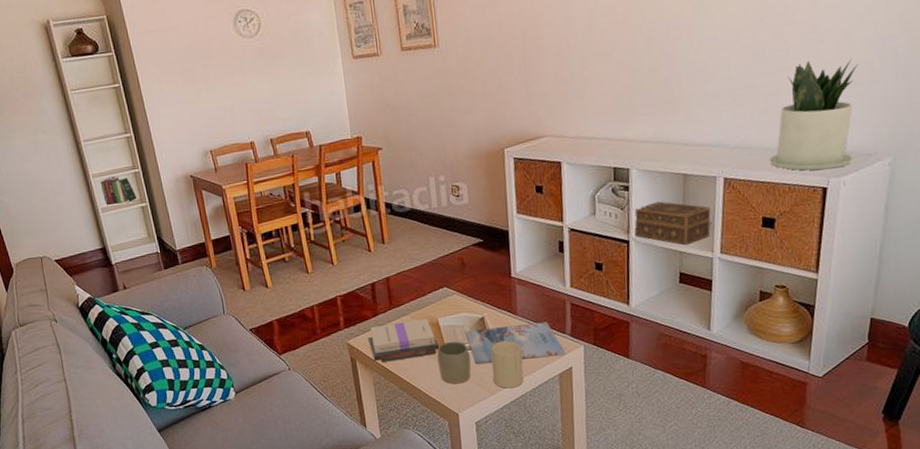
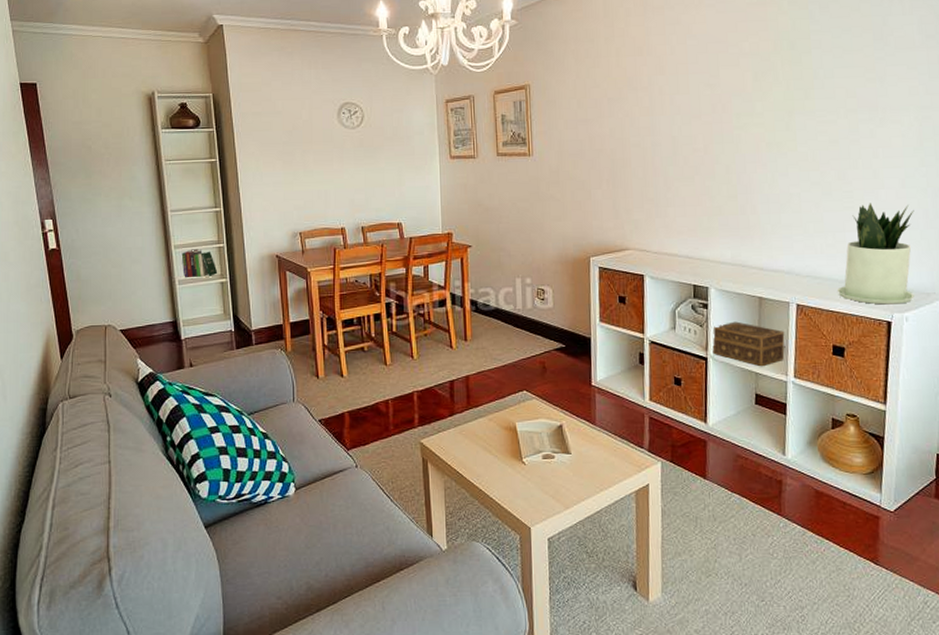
books: present [367,318,440,362] -> none [441,422,516,466]
mug: present [437,341,471,384] -> none [512,448,547,495]
magazine: present [466,321,566,364] -> none [543,434,643,474]
candle: present [490,340,524,389] -> none [567,451,600,503]

